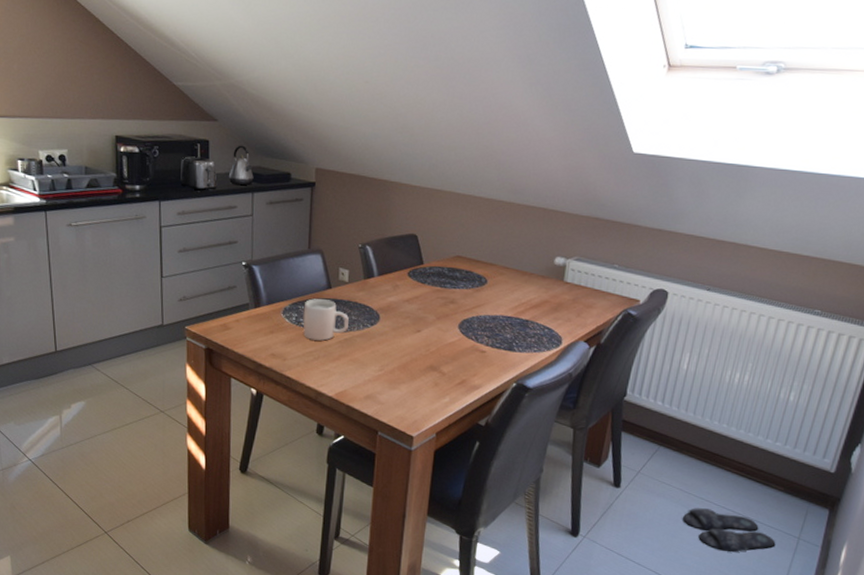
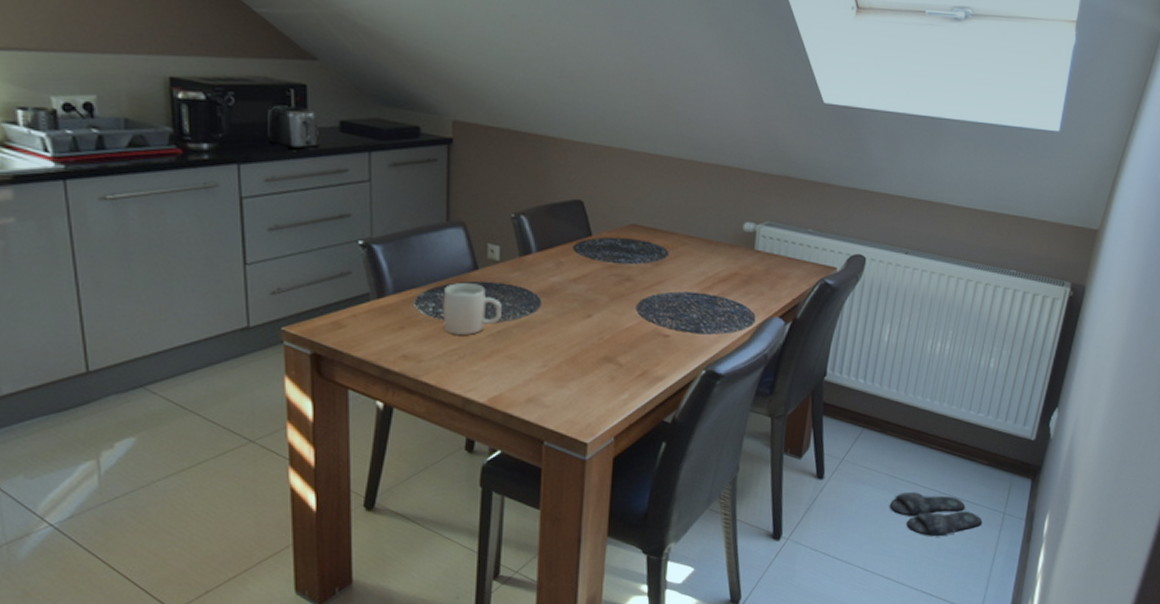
kettle: present [228,145,254,186] -> none [335,91,370,144]

